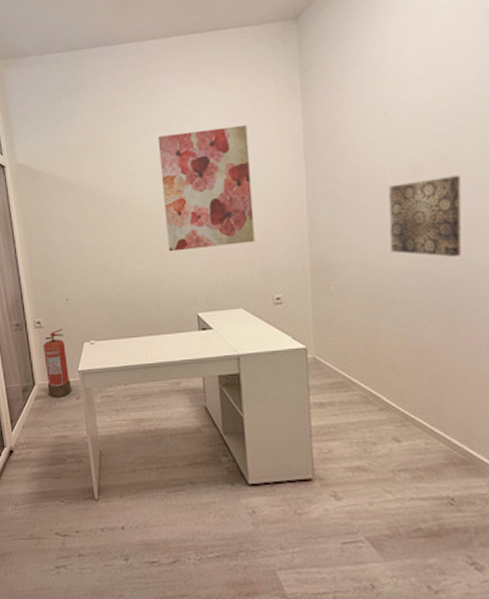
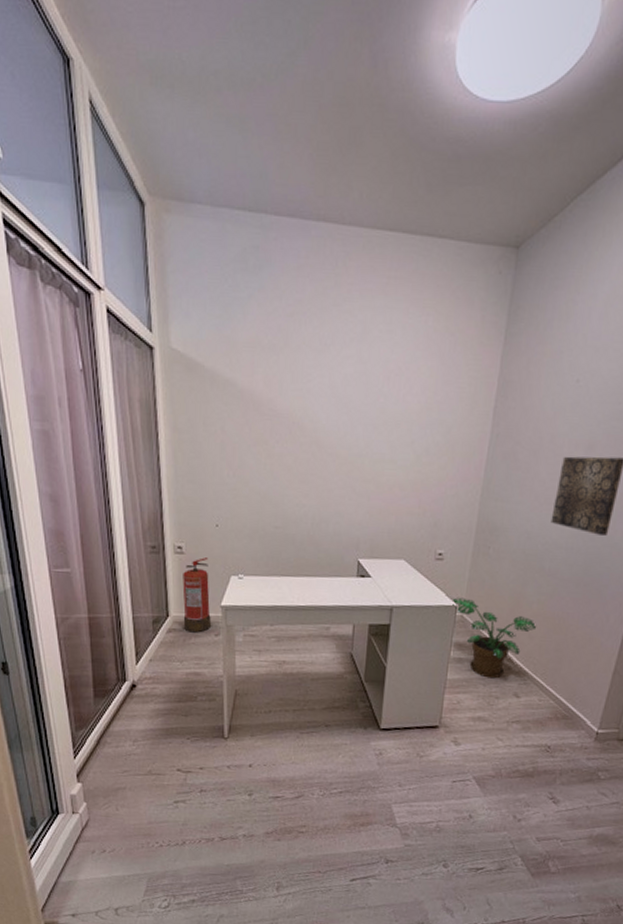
wall art: present [157,125,255,252] -> none [339,352,444,493]
potted plant: none [301,339,402,422] -> present [453,597,537,679]

